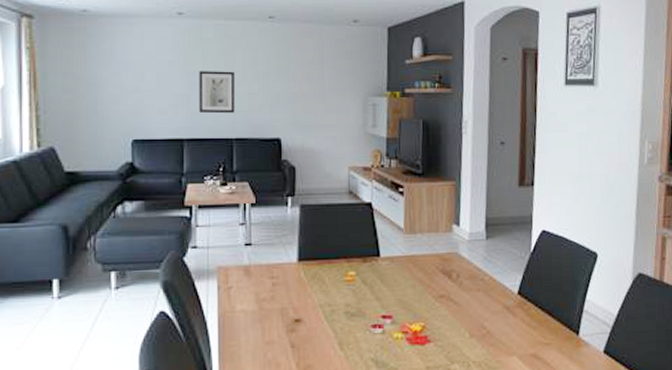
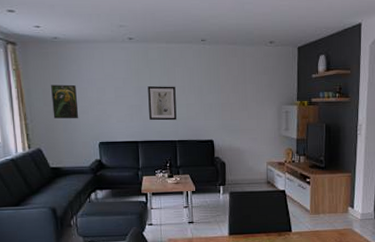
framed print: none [74,67,108,111] -> present [51,84,79,119]

